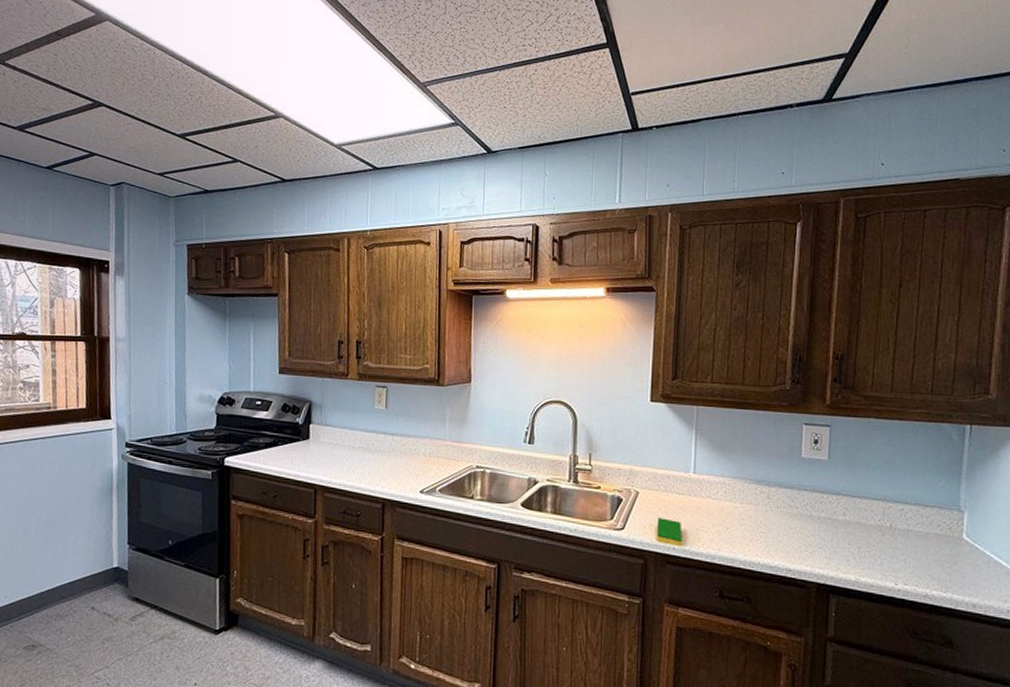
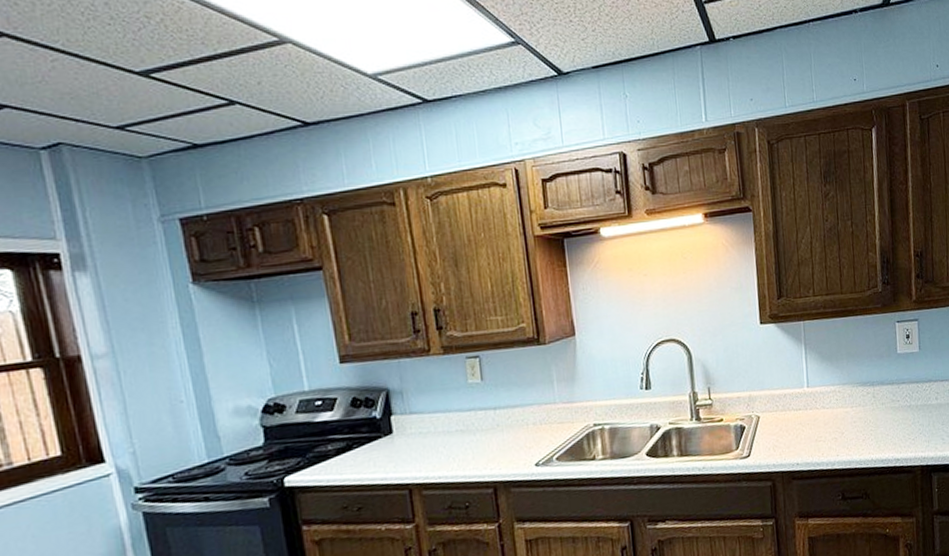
dish sponge: present [657,518,682,547] -> none [780,436,805,462]

